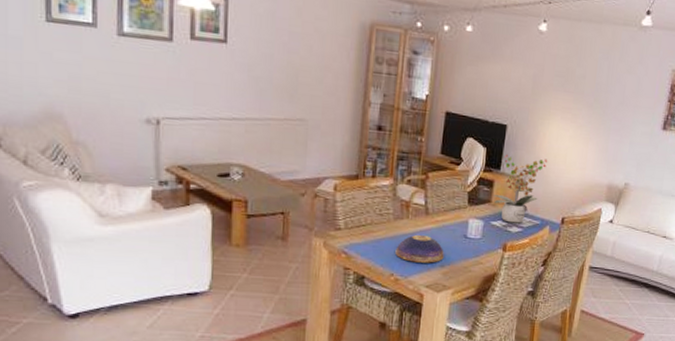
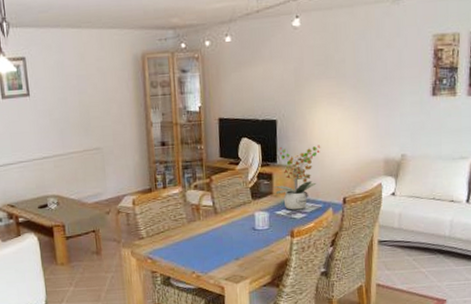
decorative bowl: present [395,234,444,263] -> none [193,232,237,259]

